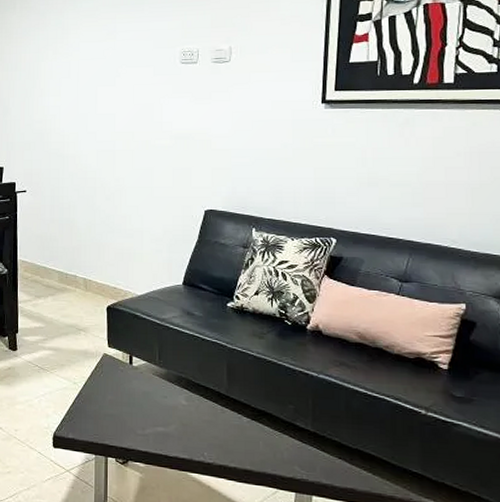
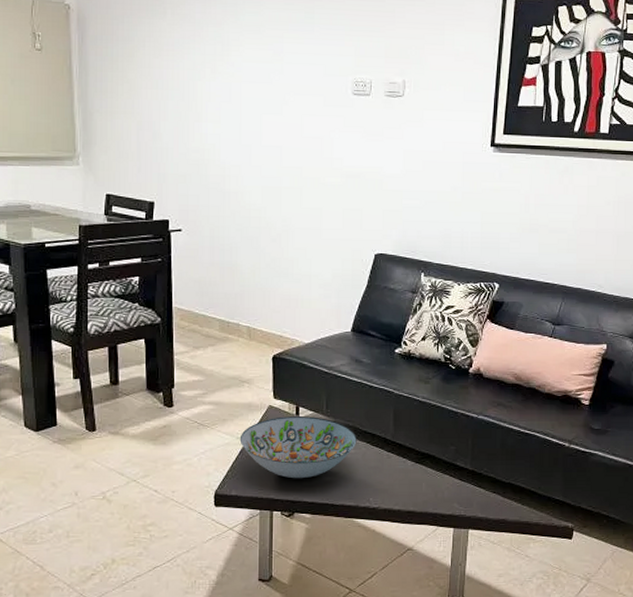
decorative bowl: none [76,365,190,427] -> present [239,416,357,479]

